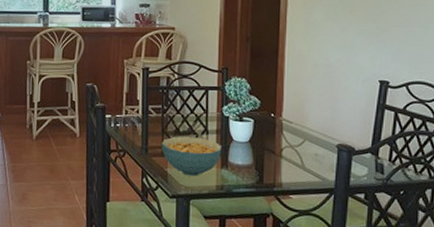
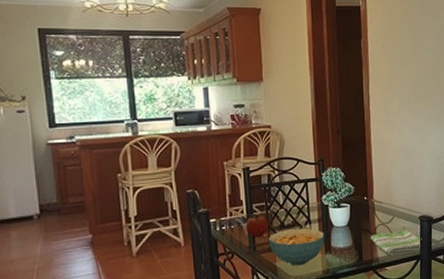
fruit: none [139,115,163,140] -> present [245,214,268,238]
dish towel: none [274,155,338,186] -> present [370,230,422,256]

